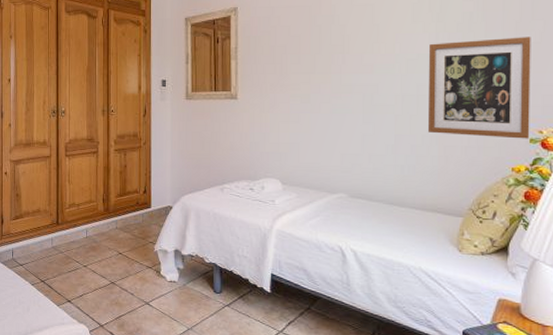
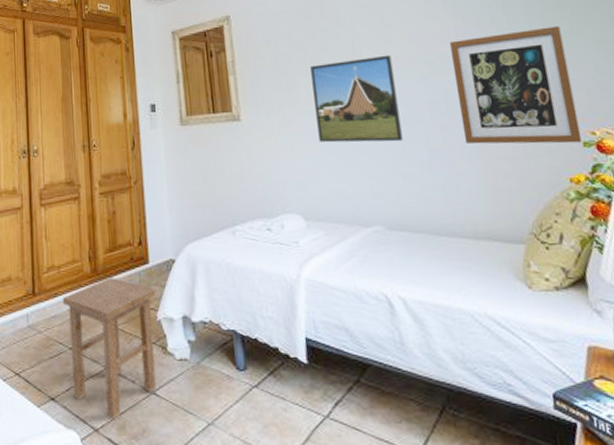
stool: none [81,216,155,320] -> present [63,277,157,420]
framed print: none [302,51,375,127] -> present [310,54,403,143]

